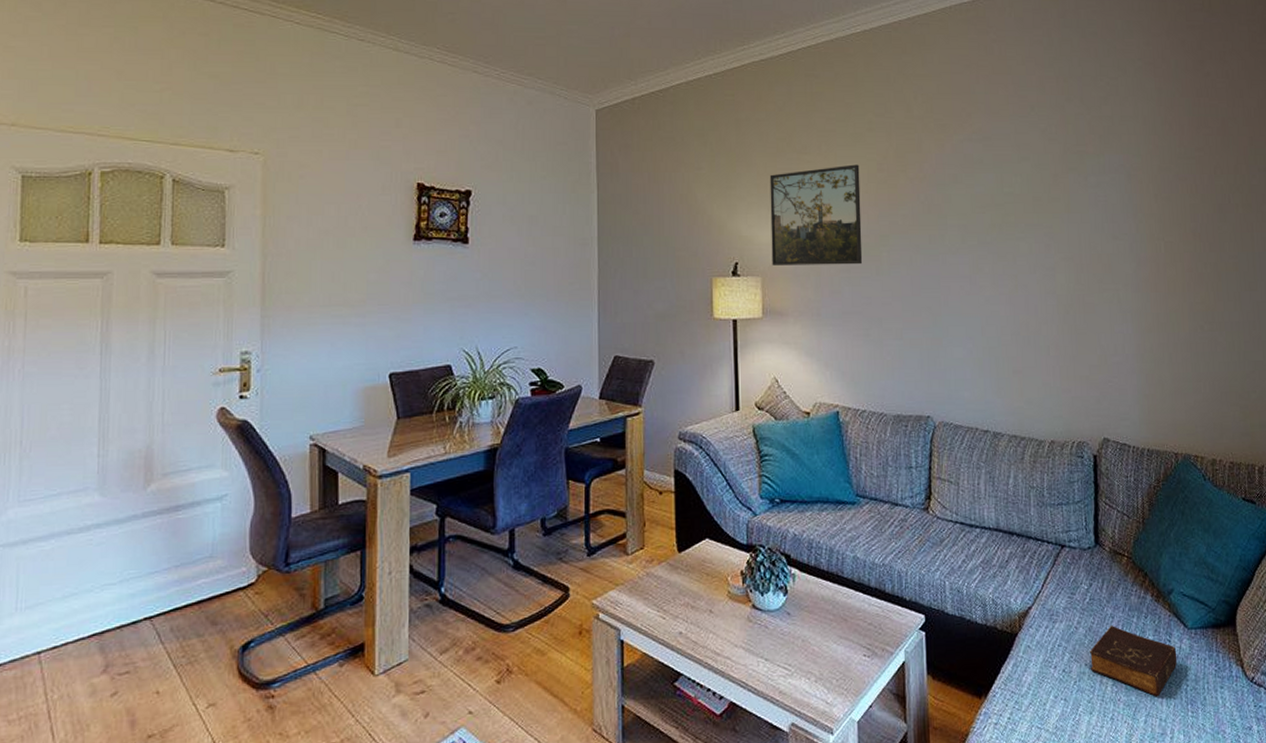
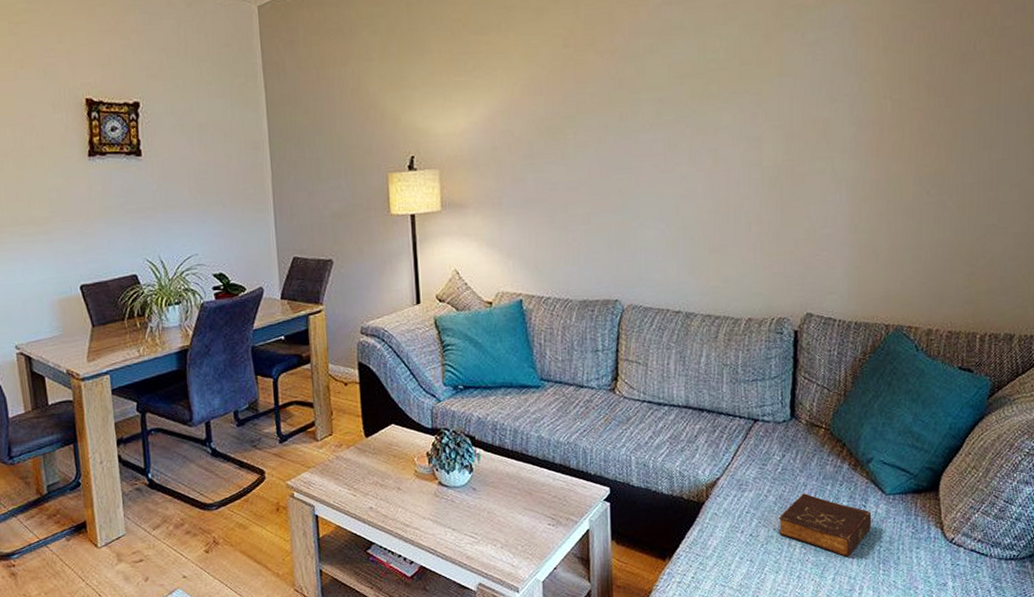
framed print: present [769,164,863,265] -> none [445,41,547,157]

